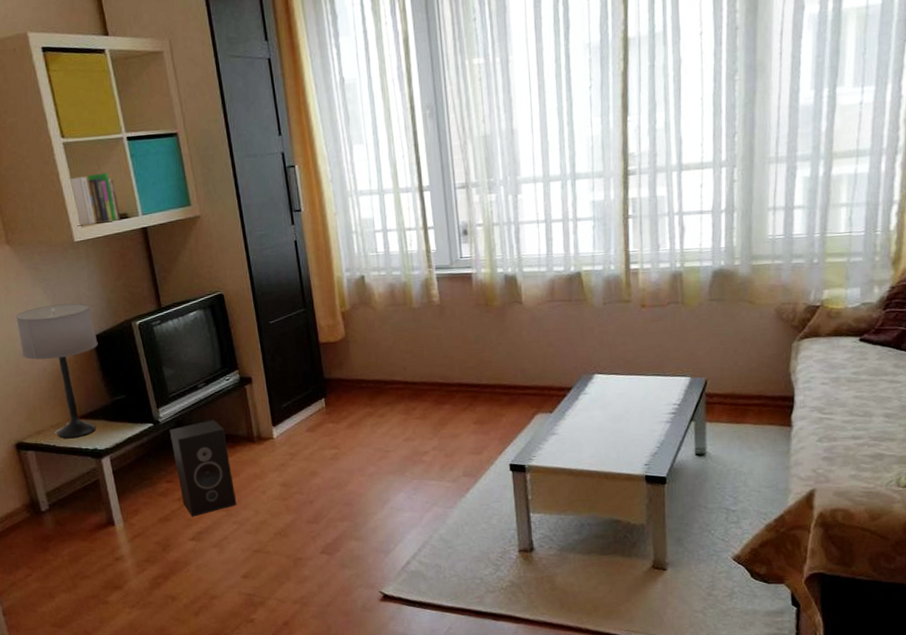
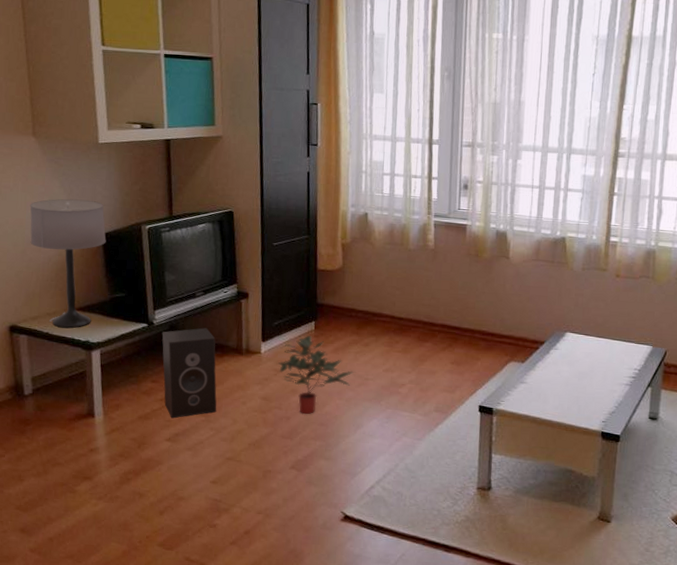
books: present [69,173,121,225] -> none [103,83,147,130]
potted plant: none [292,414,375,496] -> present [277,336,356,414]

